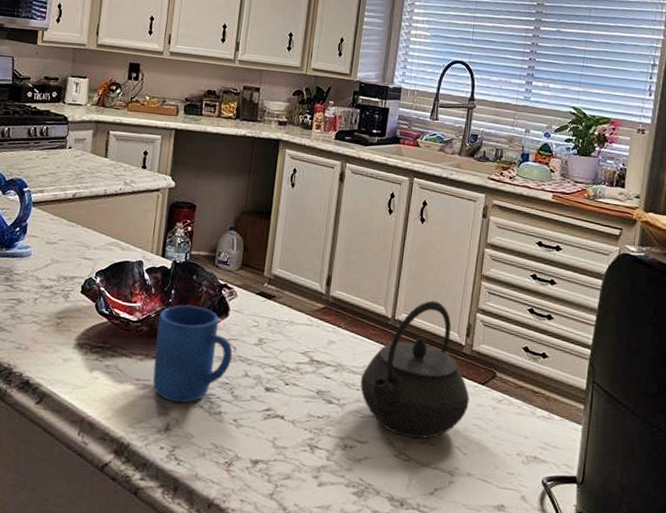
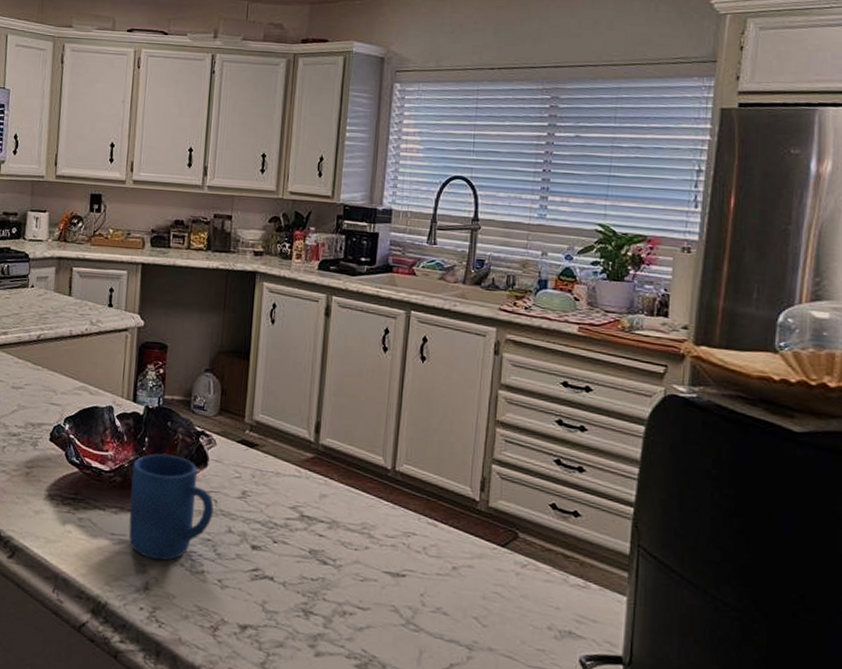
kettle: present [360,300,470,439] -> none [358,449,487,607]

